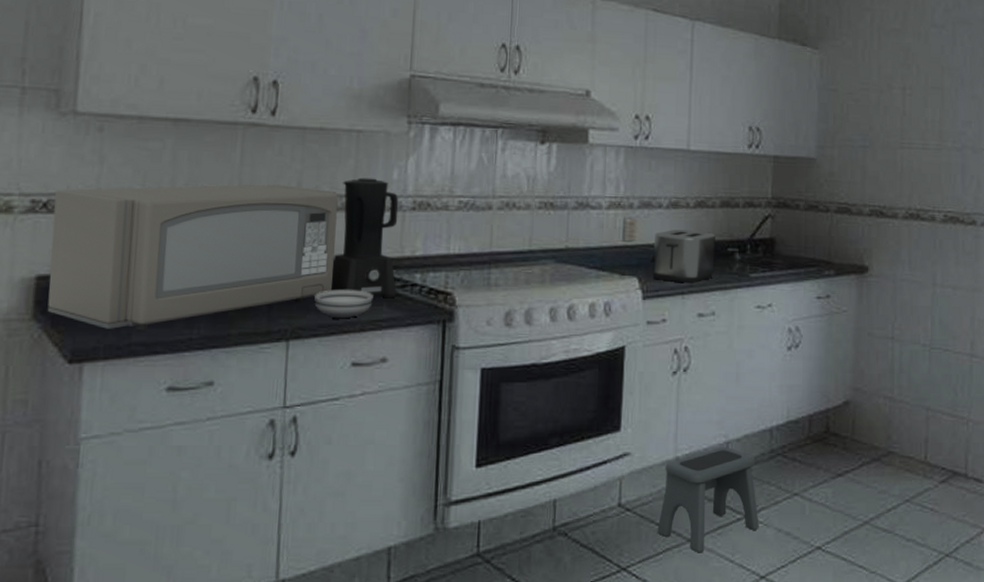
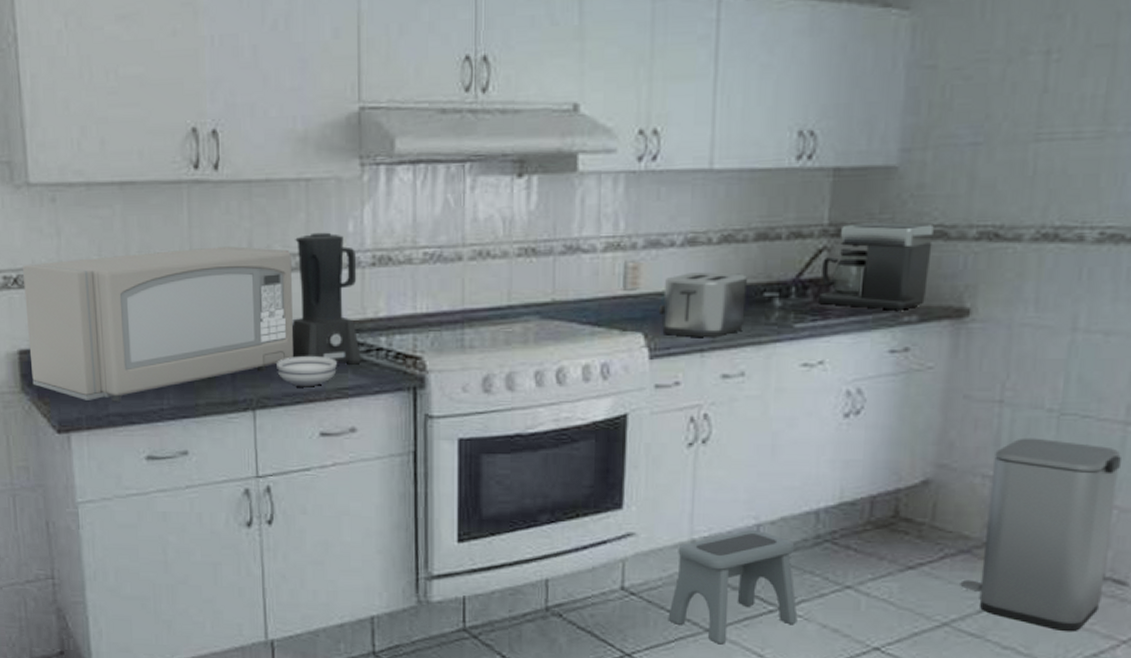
coffee maker: none [766,198,841,266] -> present [817,222,934,310]
pedal bin: none [874,366,971,523] -> present [960,437,1121,631]

